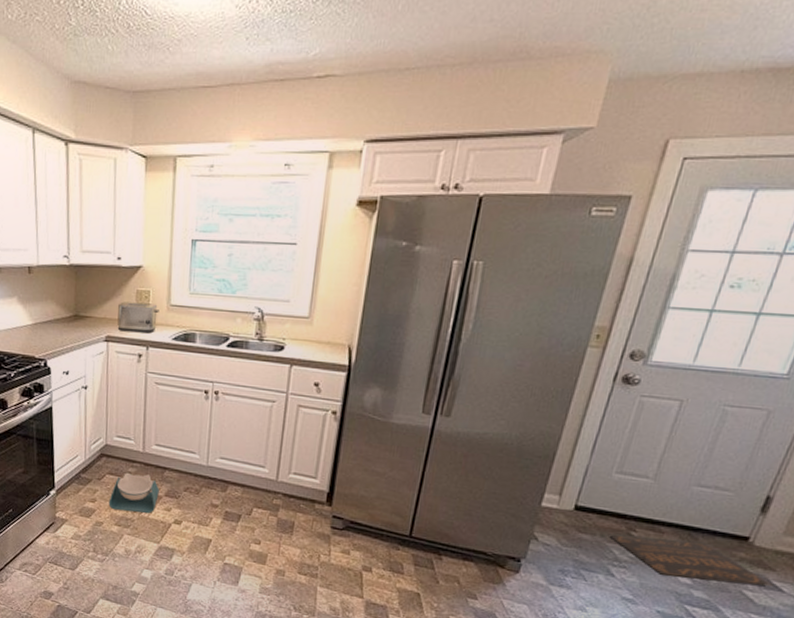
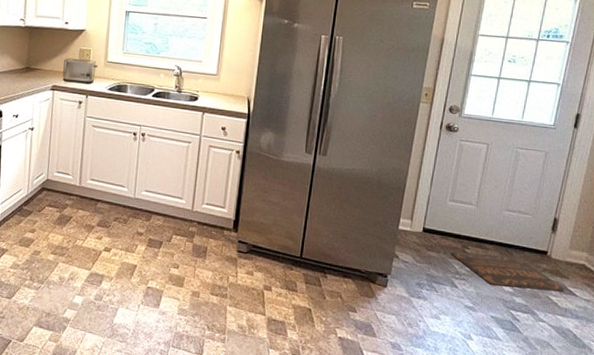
pet bowl: present [108,472,159,513] -> none [46,204,92,242]

